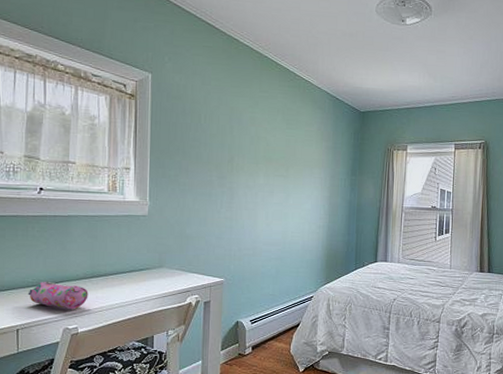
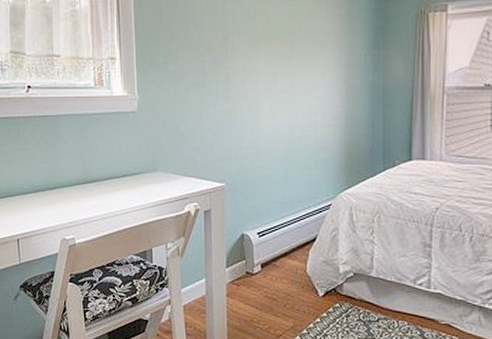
pencil case: present [28,281,88,310] -> none [24,187,83,219]

